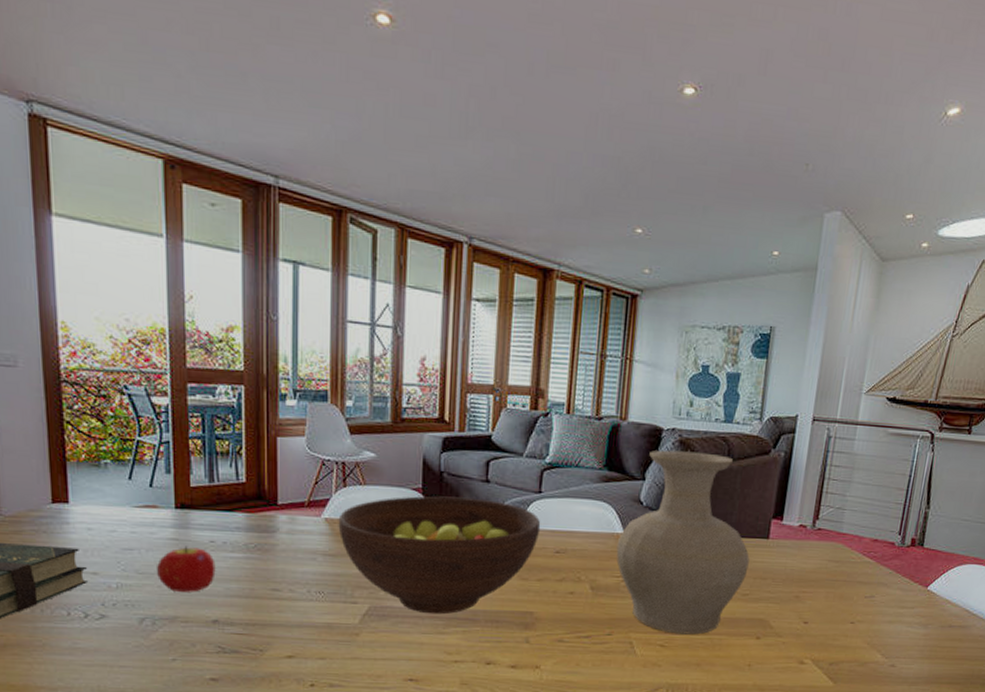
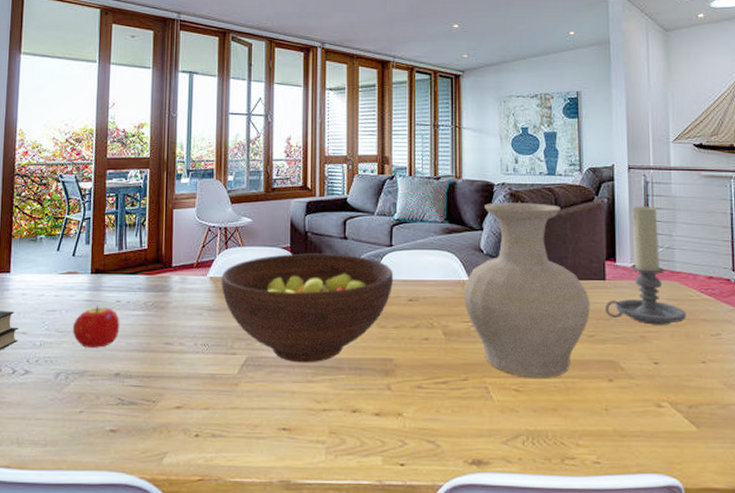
candle holder: none [763,461,845,586] -> present [604,205,686,325]

